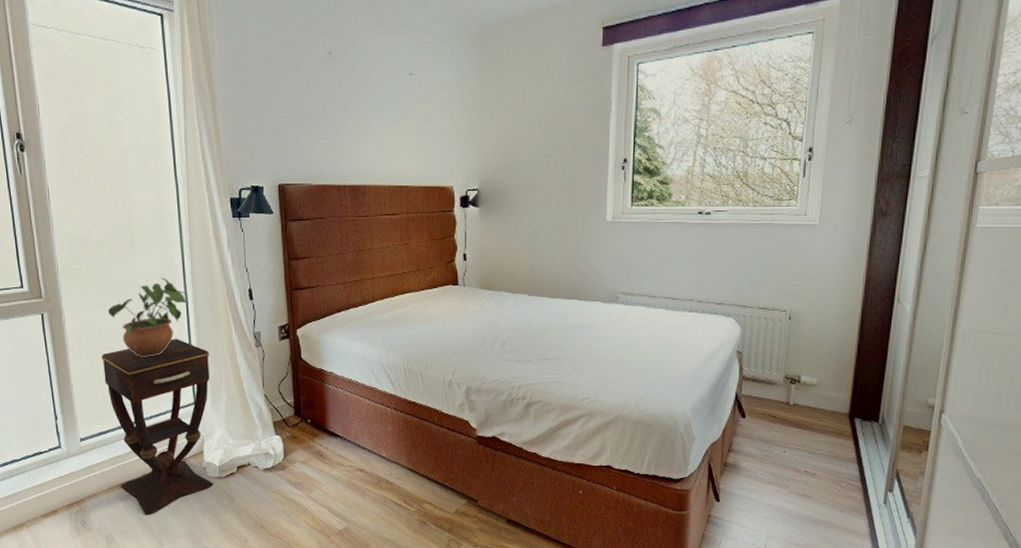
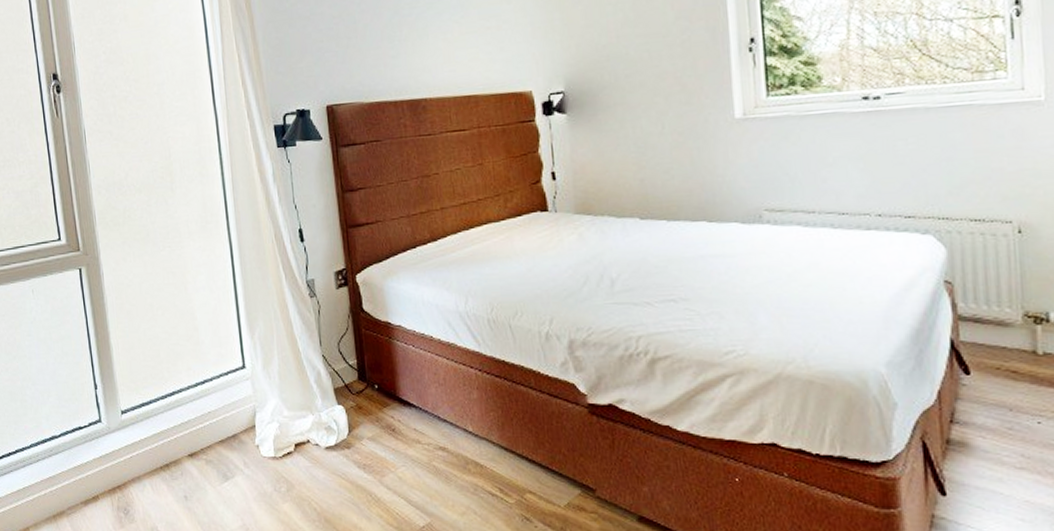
side table: present [101,338,214,514] -> none [141,290,269,502]
potted plant: present [108,277,188,357] -> none [148,221,232,314]

